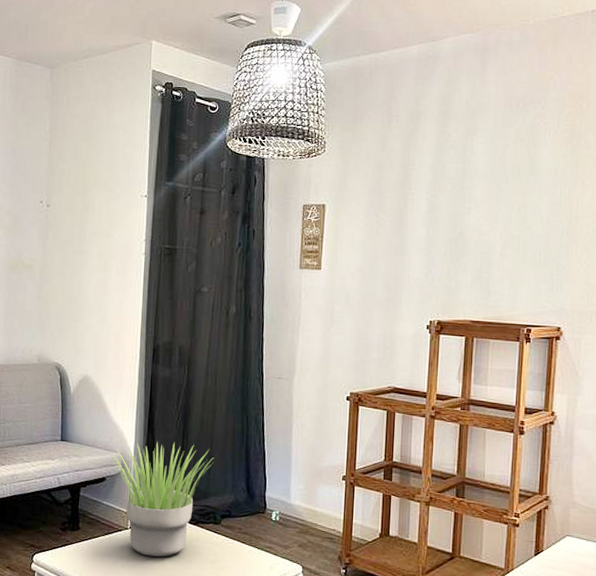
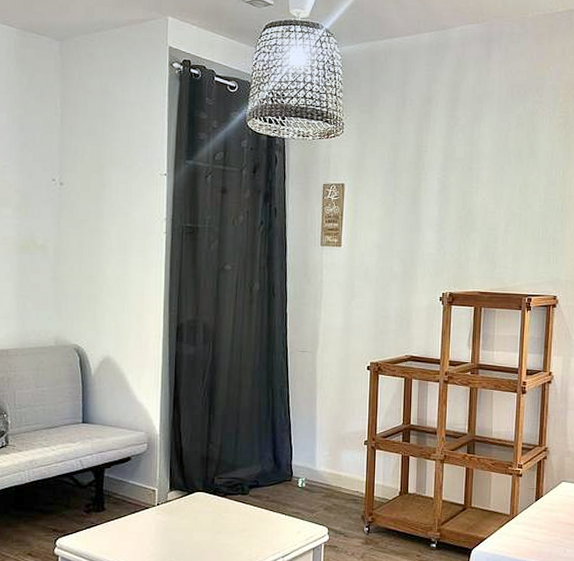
potted plant: present [110,442,214,557] -> none [134,418,241,531]

